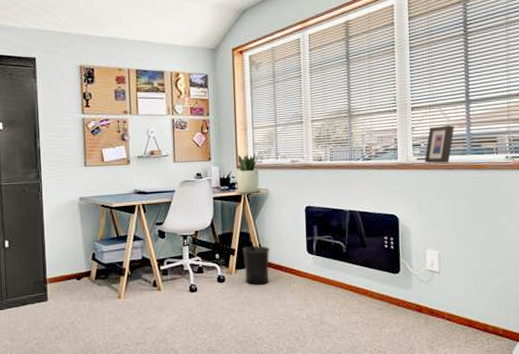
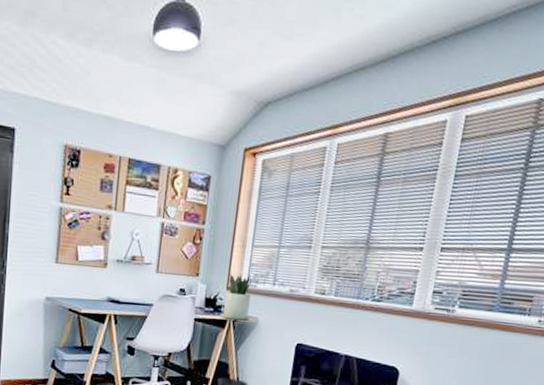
picture frame: present [424,125,454,164] -> none [442,273,487,319]

